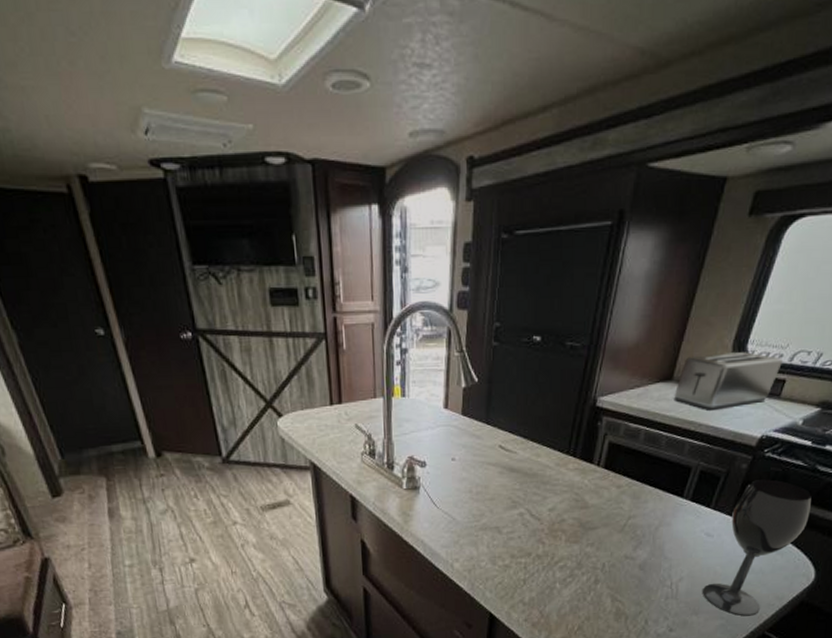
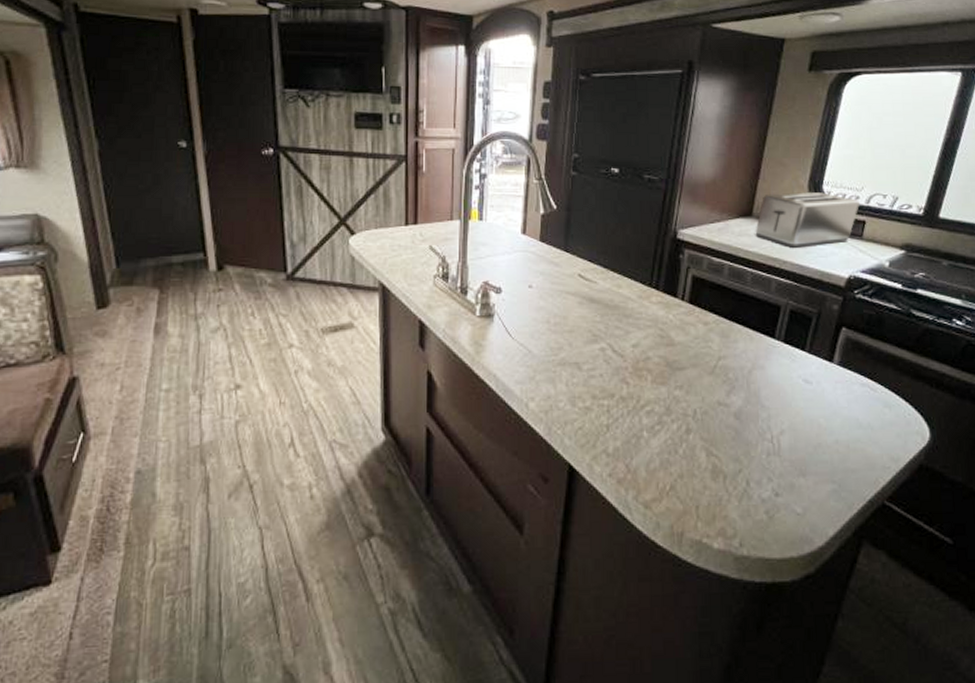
wine glass: present [703,479,812,616] -> none [808,322,913,481]

